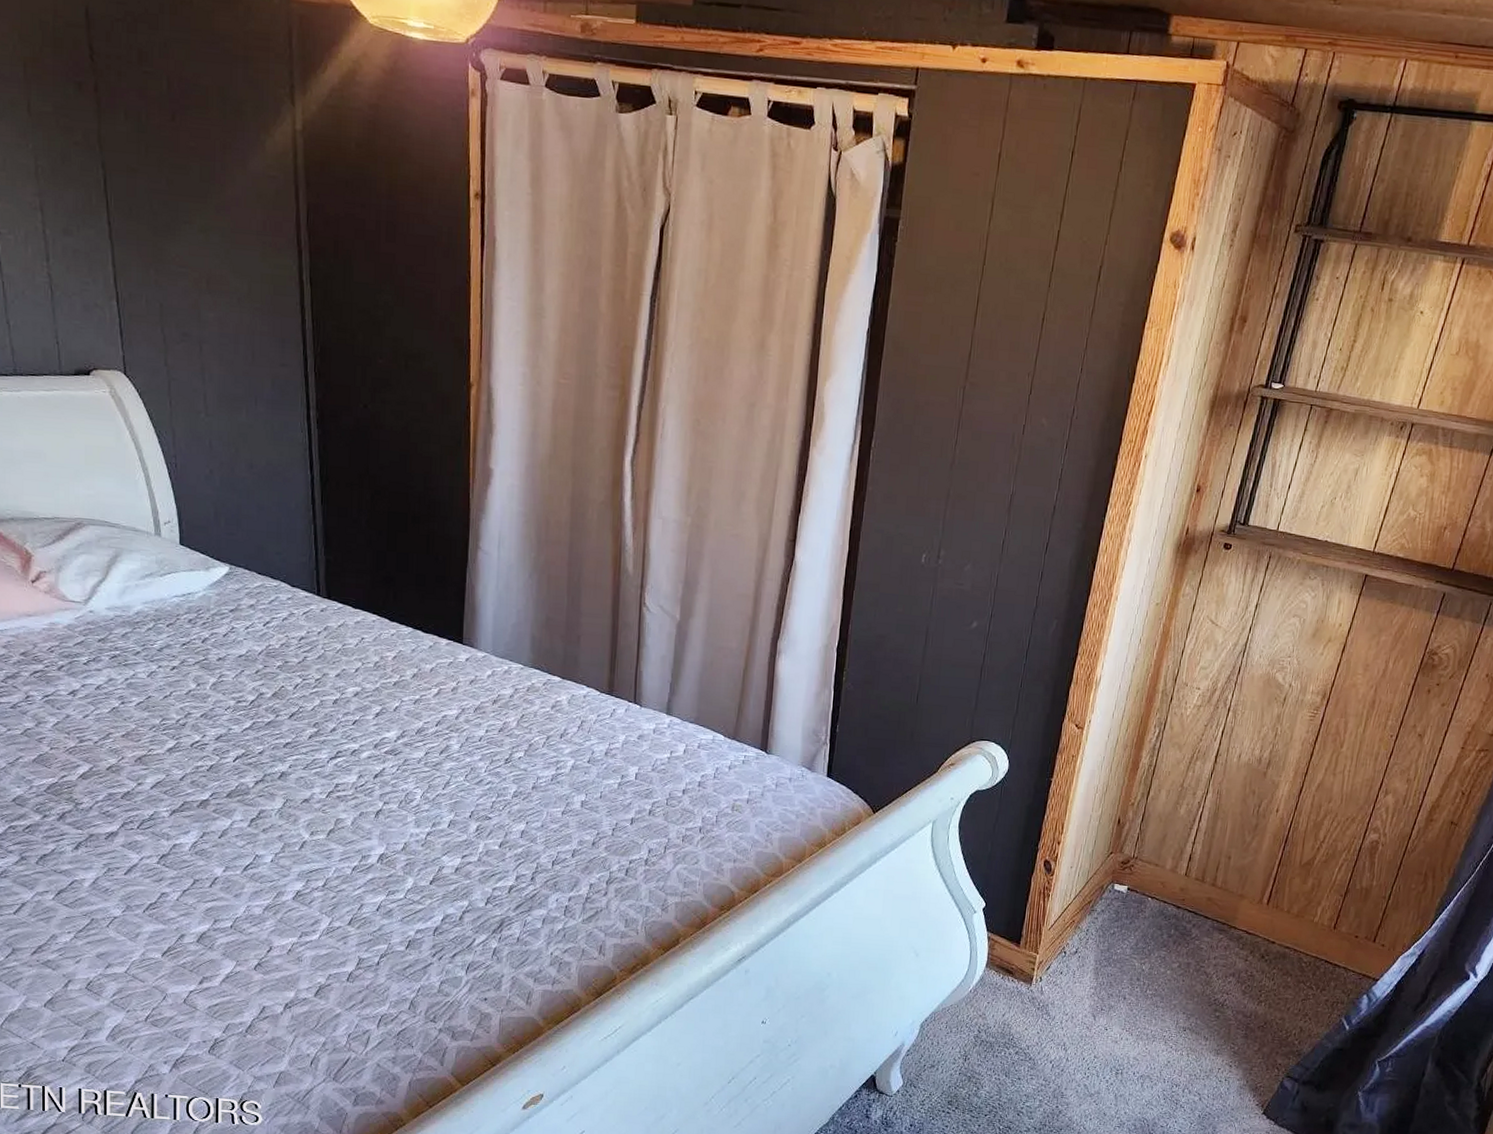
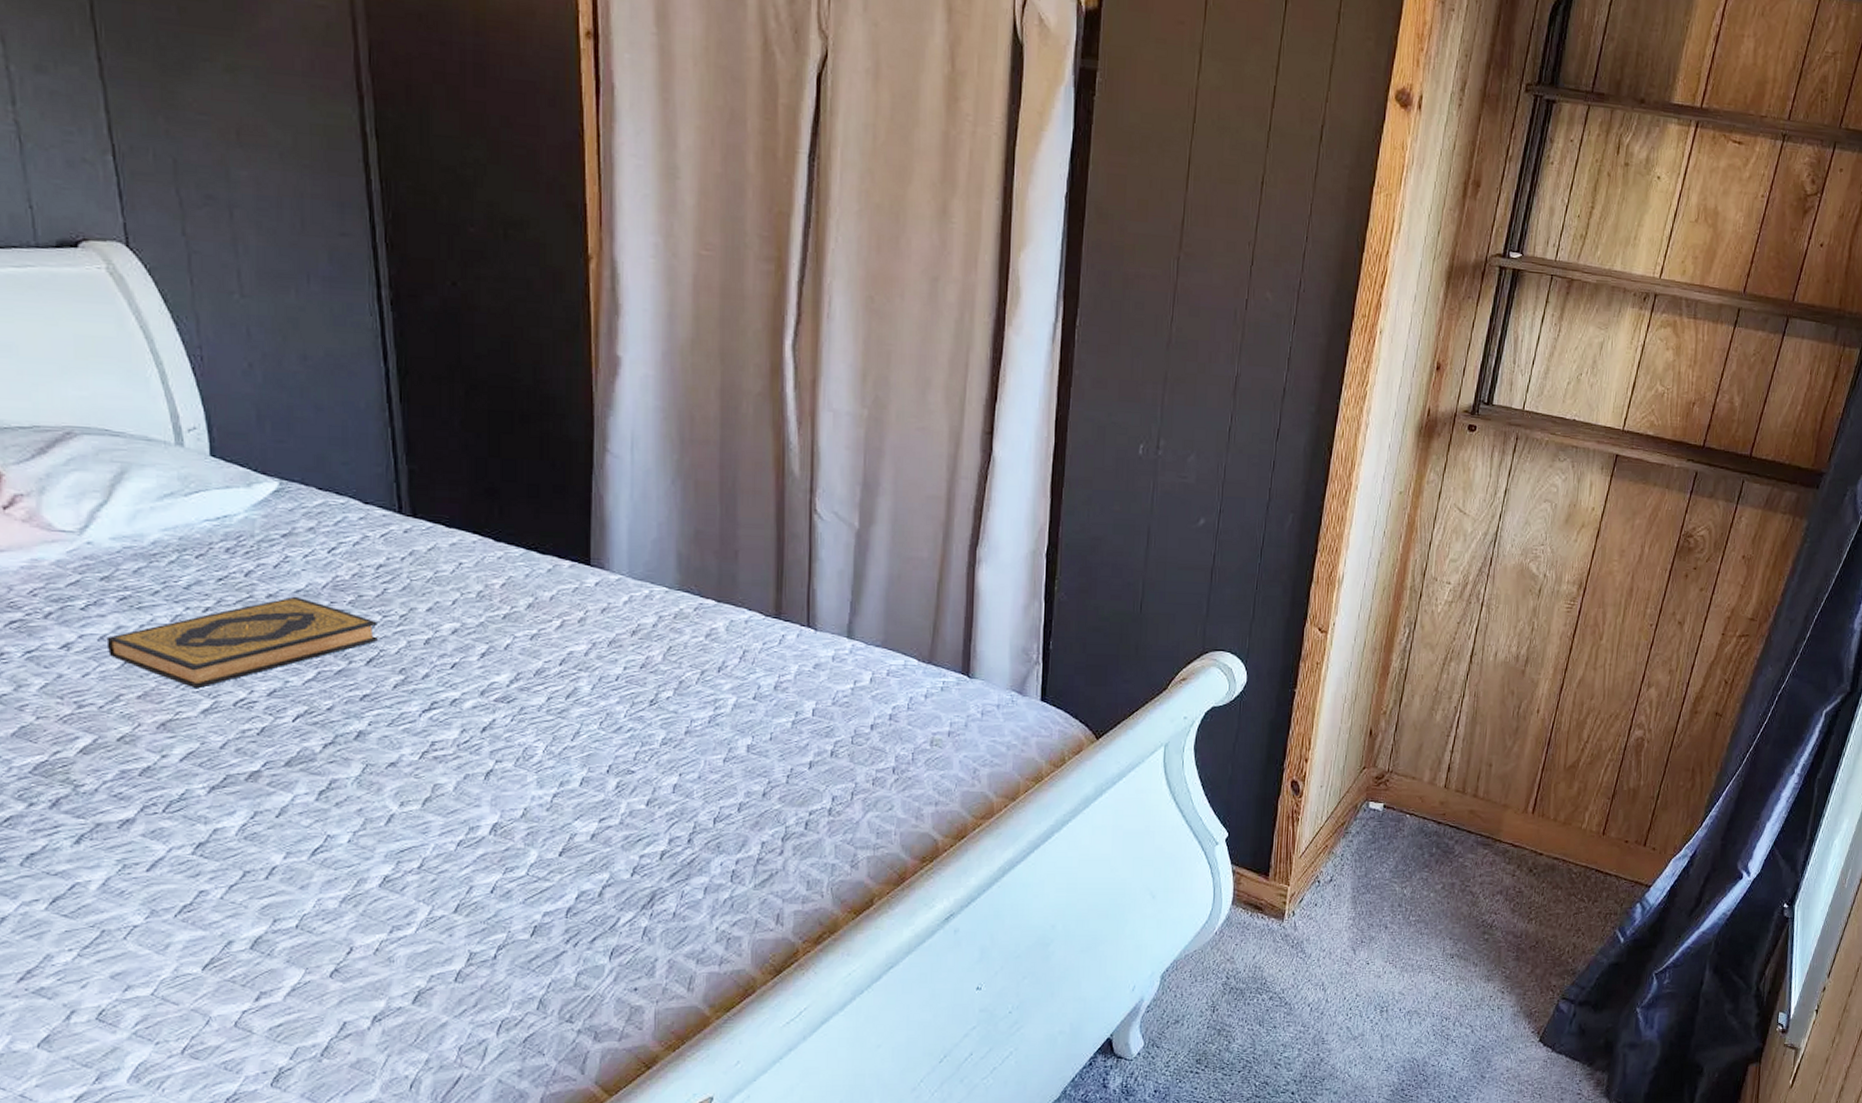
hardback book: none [101,660,299,732] -> present [106,596,378,689]

